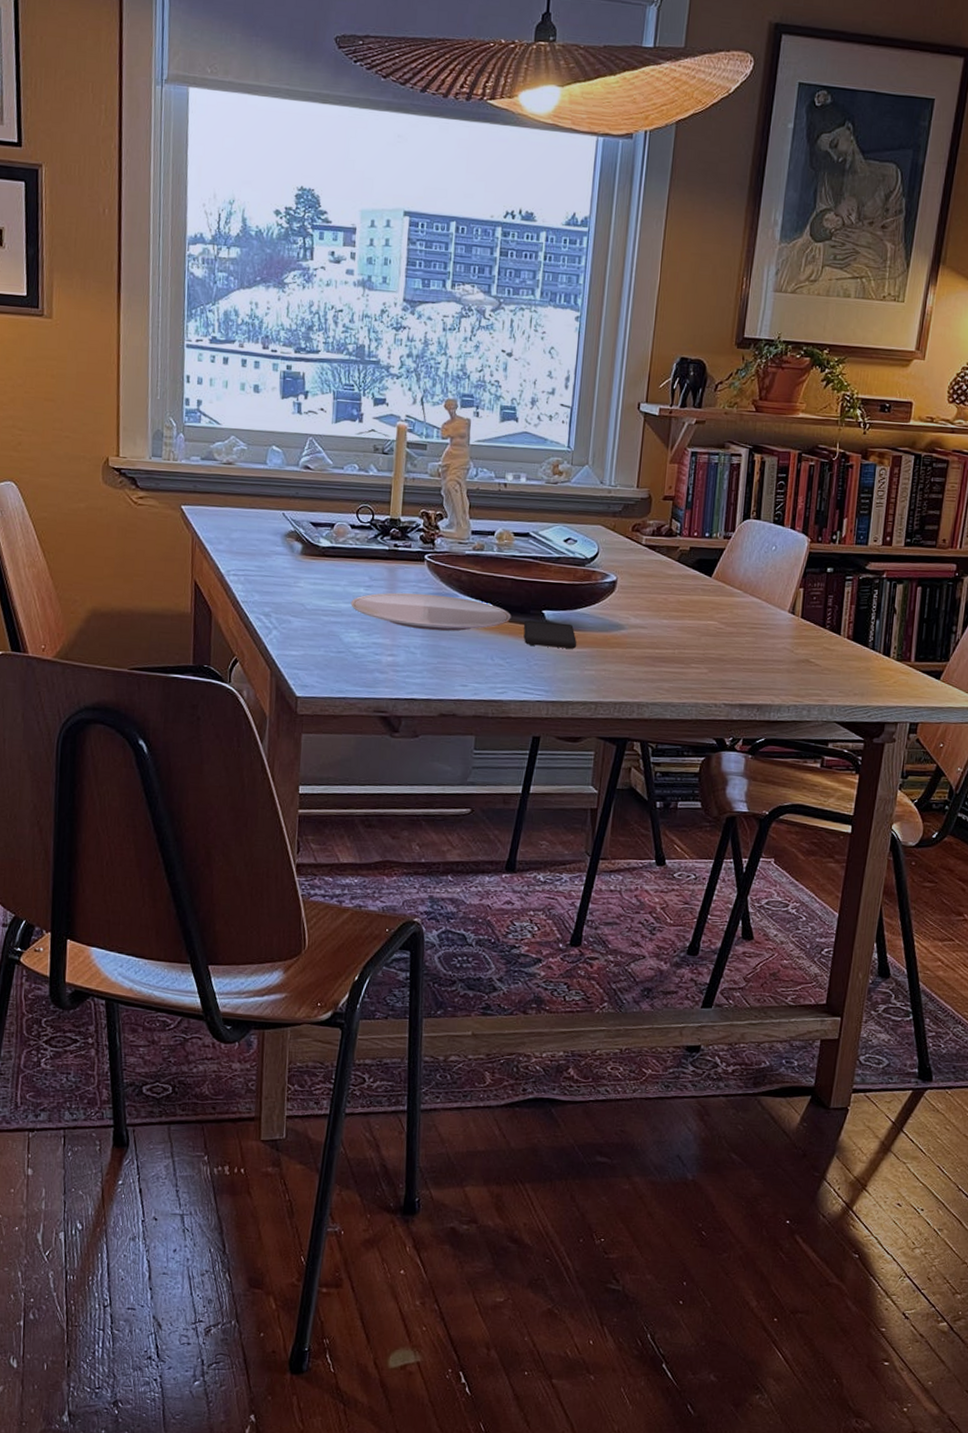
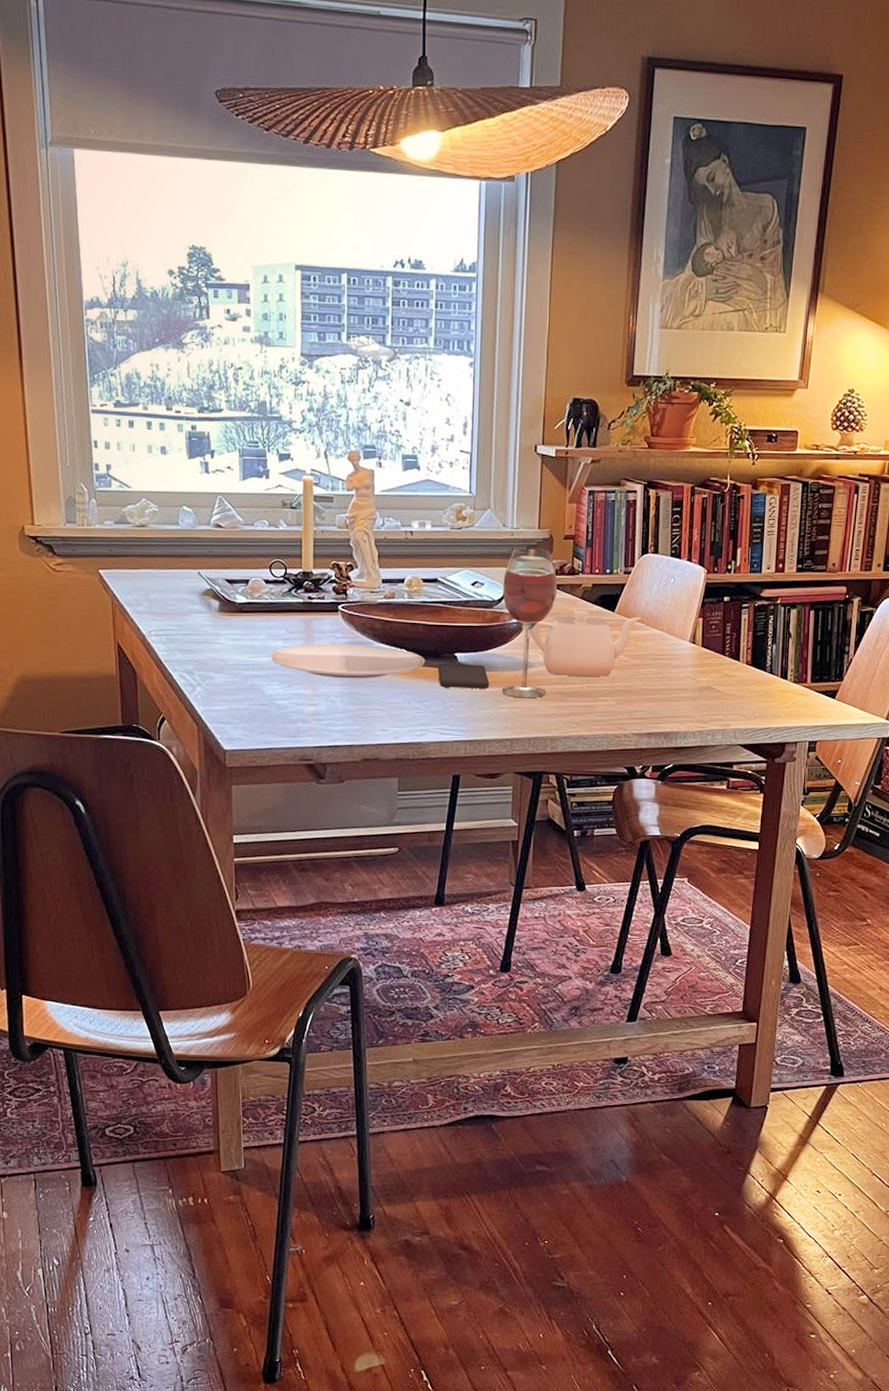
wineglass: none [589,506,654,661] -> present [502,548,558,698]
teapot: none [621,572,739,643] -> present [529,610,641,677]

